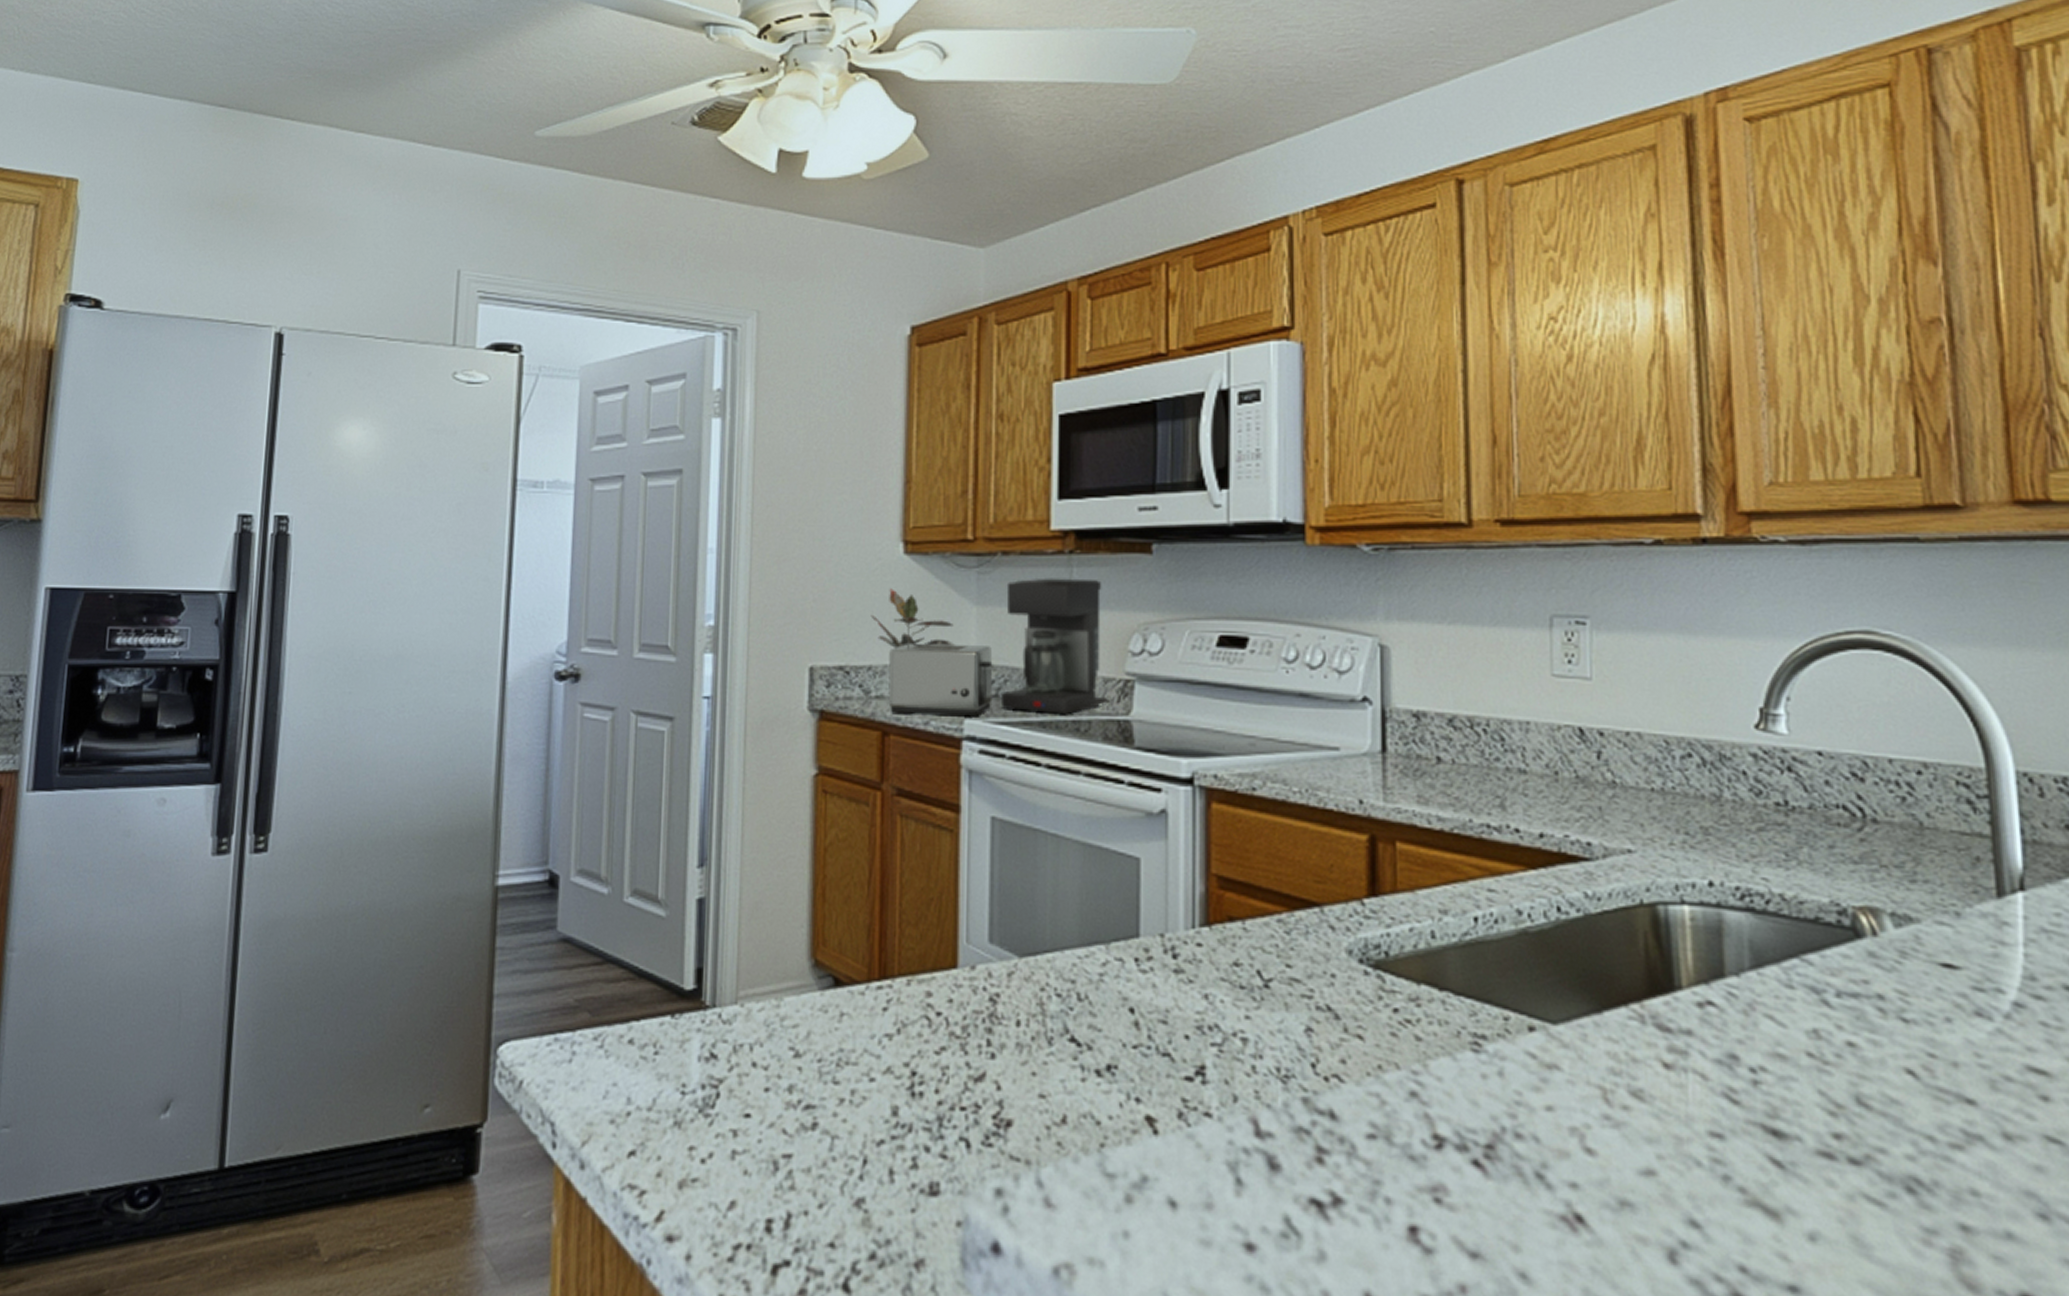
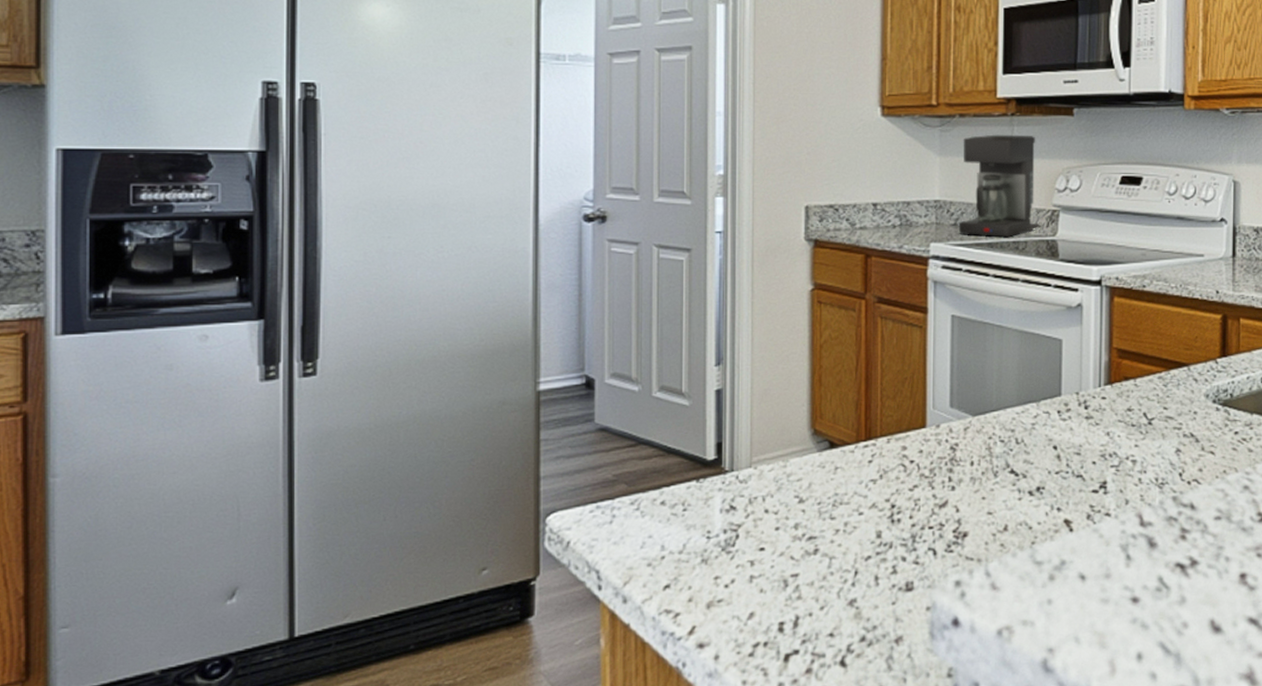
potted plant: present [870,588,955,648] -> none [855,143,923,190]
toaster: present [888,644,993,717] -> none [870,186,953,241]

